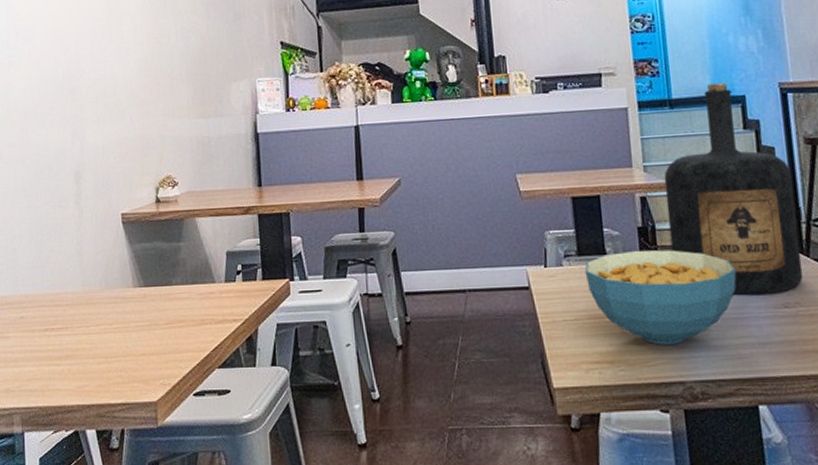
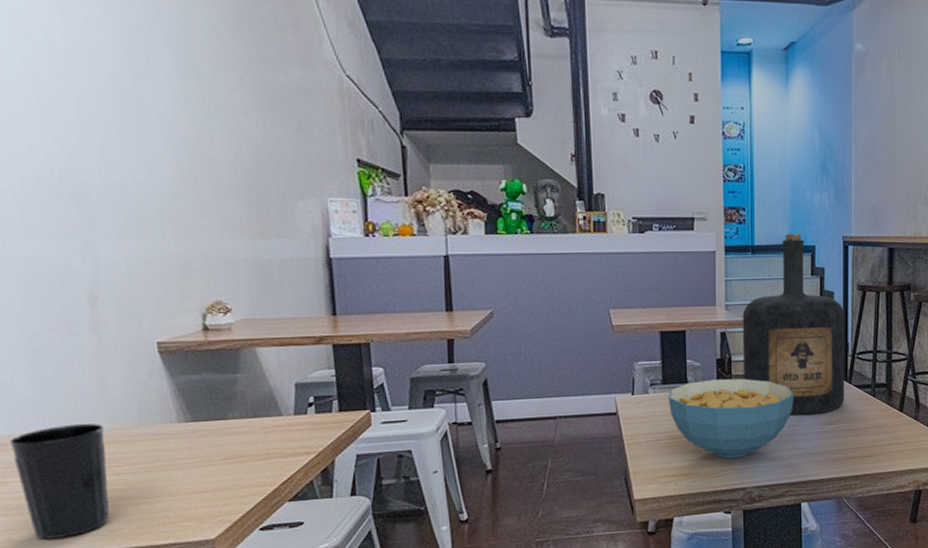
cup: none [13,287,79,391] -> present [9,423,110,539]

